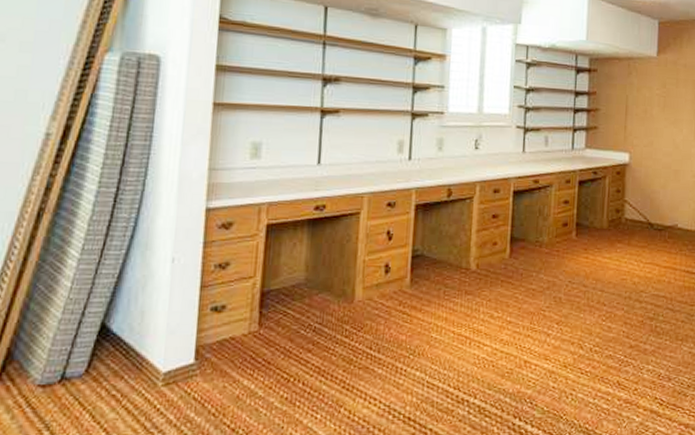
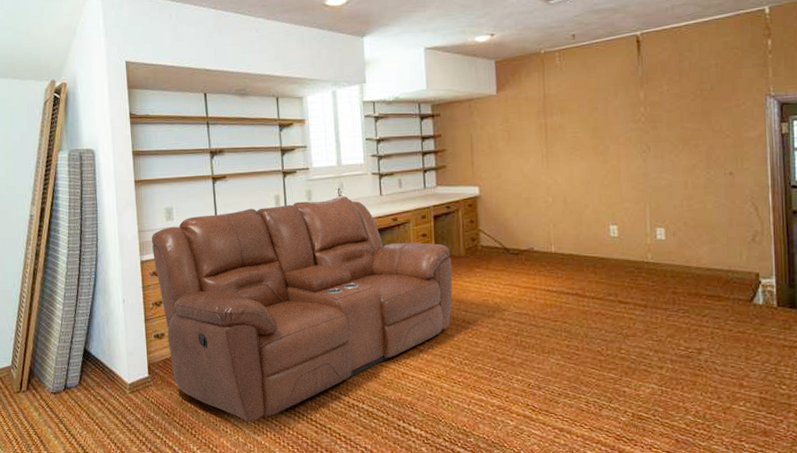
sofa: none [225,149,593,423] -> present [151,196,453,422]

